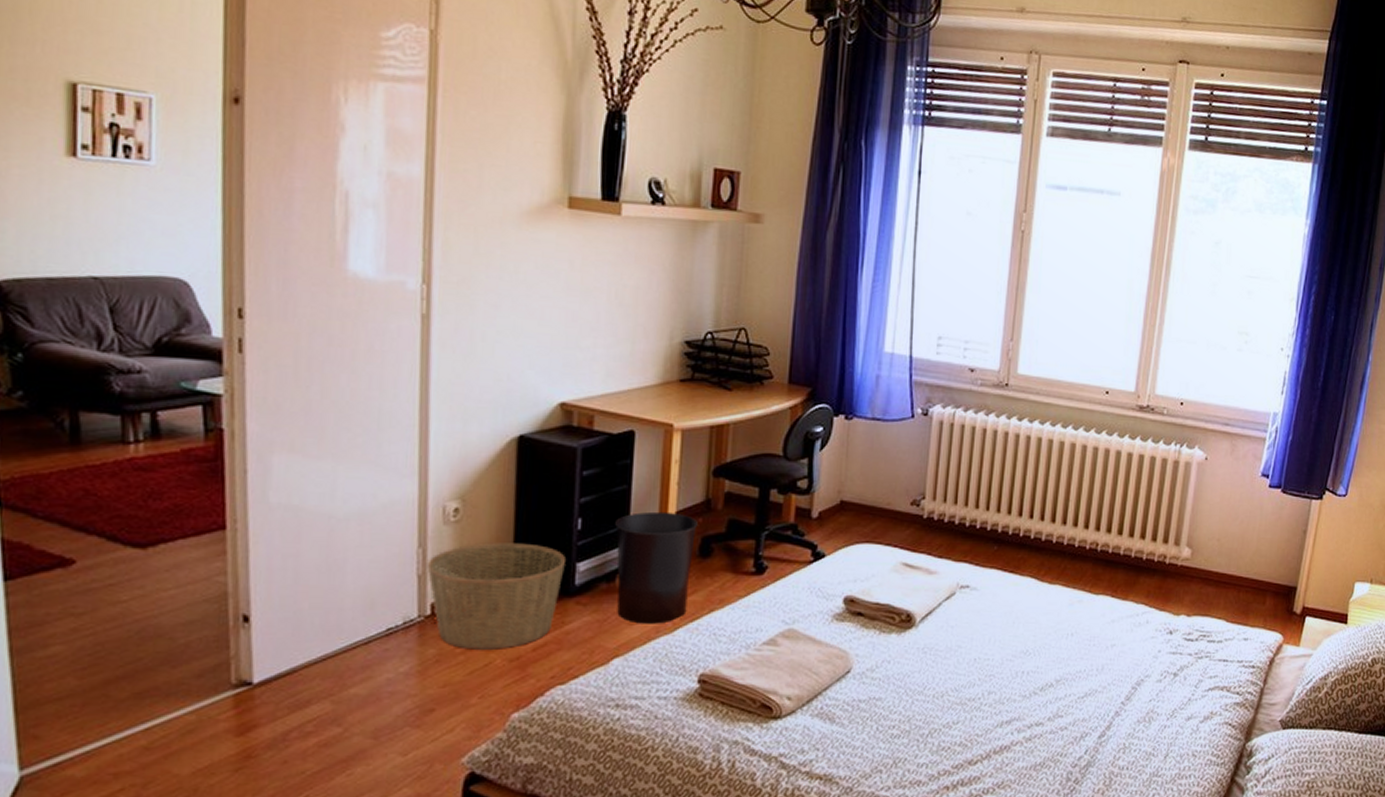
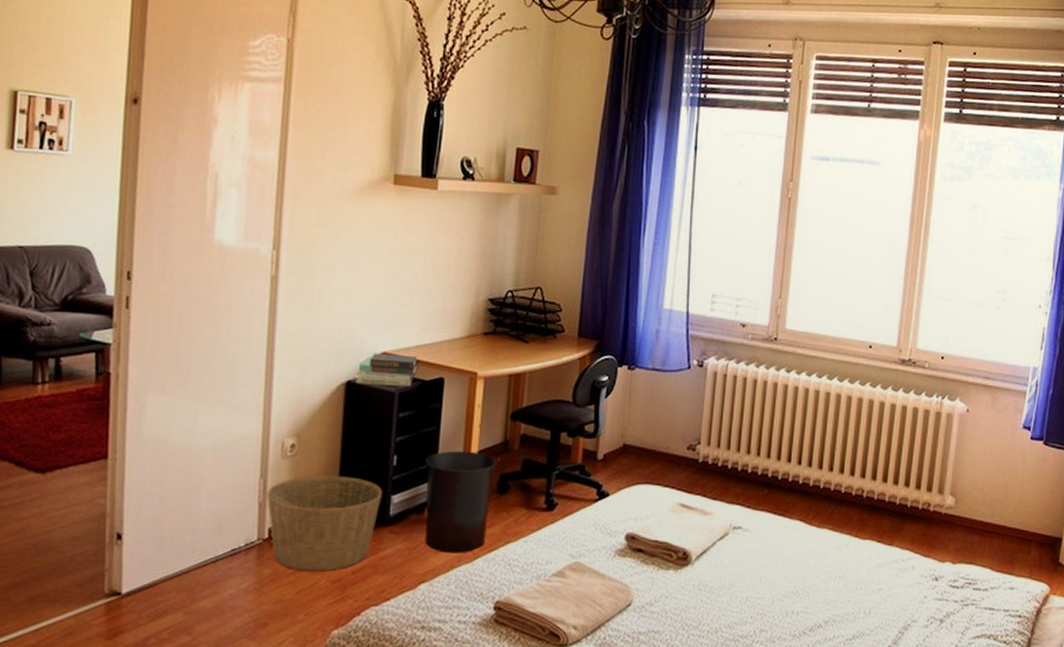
books: none [530,403,606,441] -> present [356,353,421,387]

